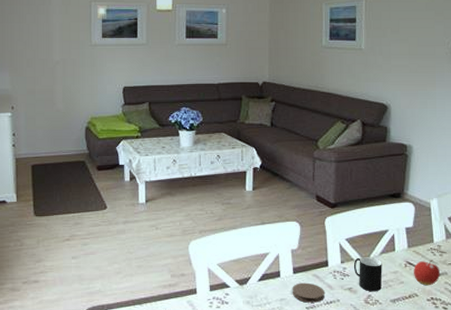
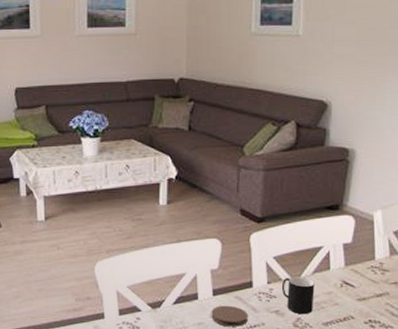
fruit: present [414,259,441,286] -> none [350,278,382,307]

